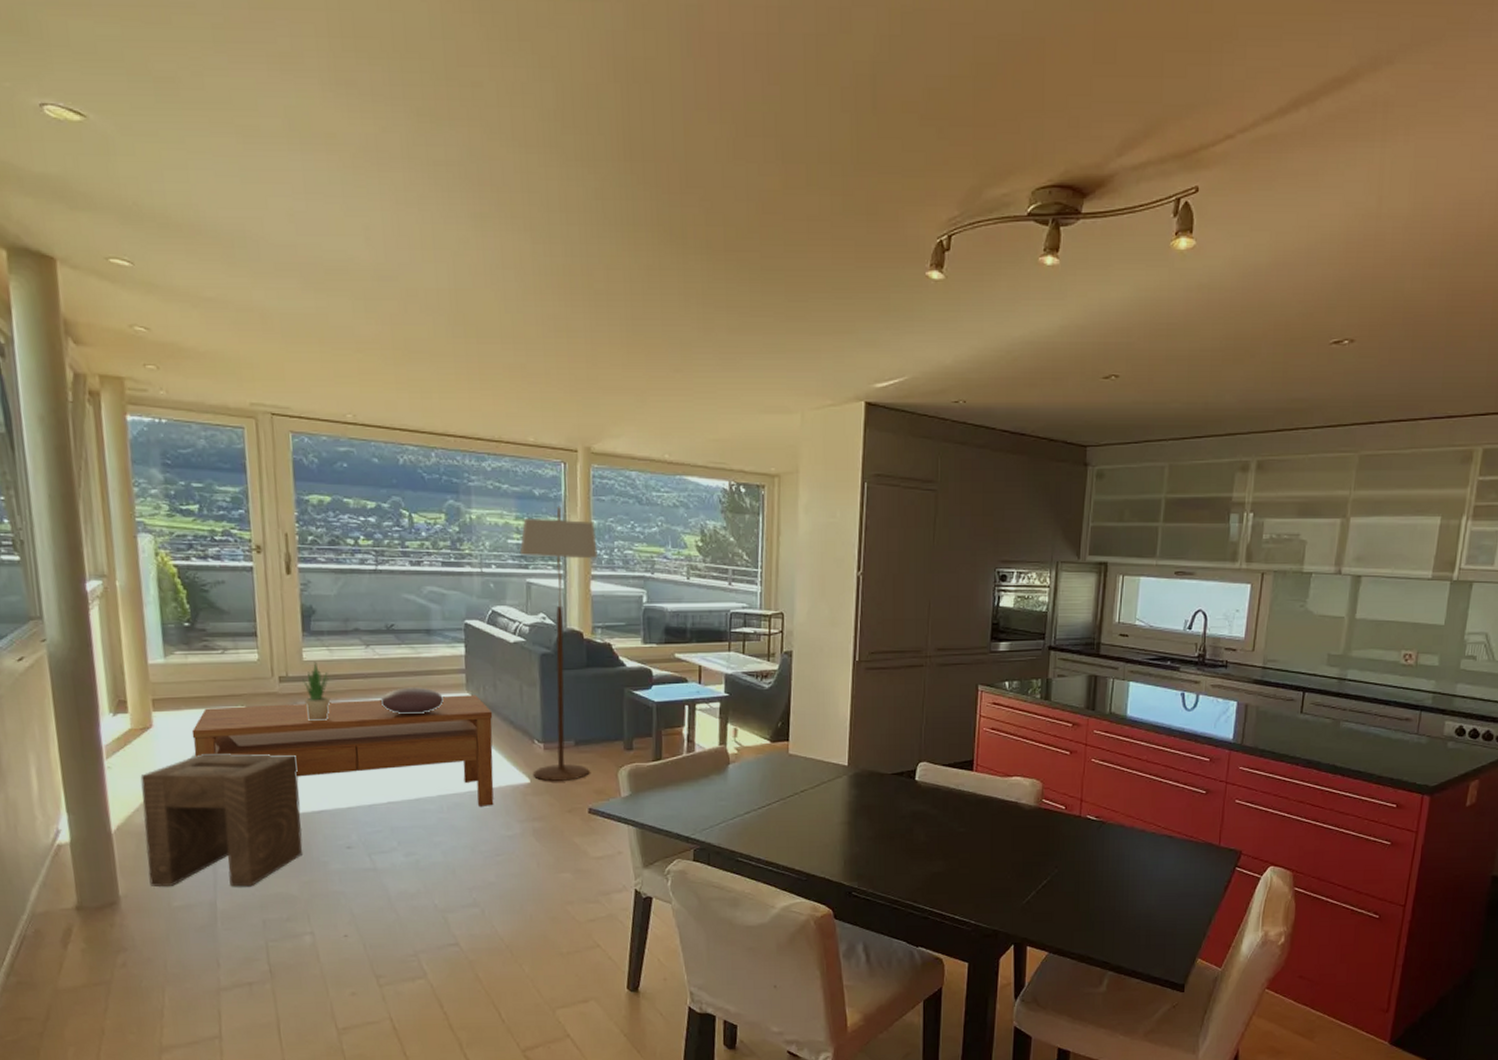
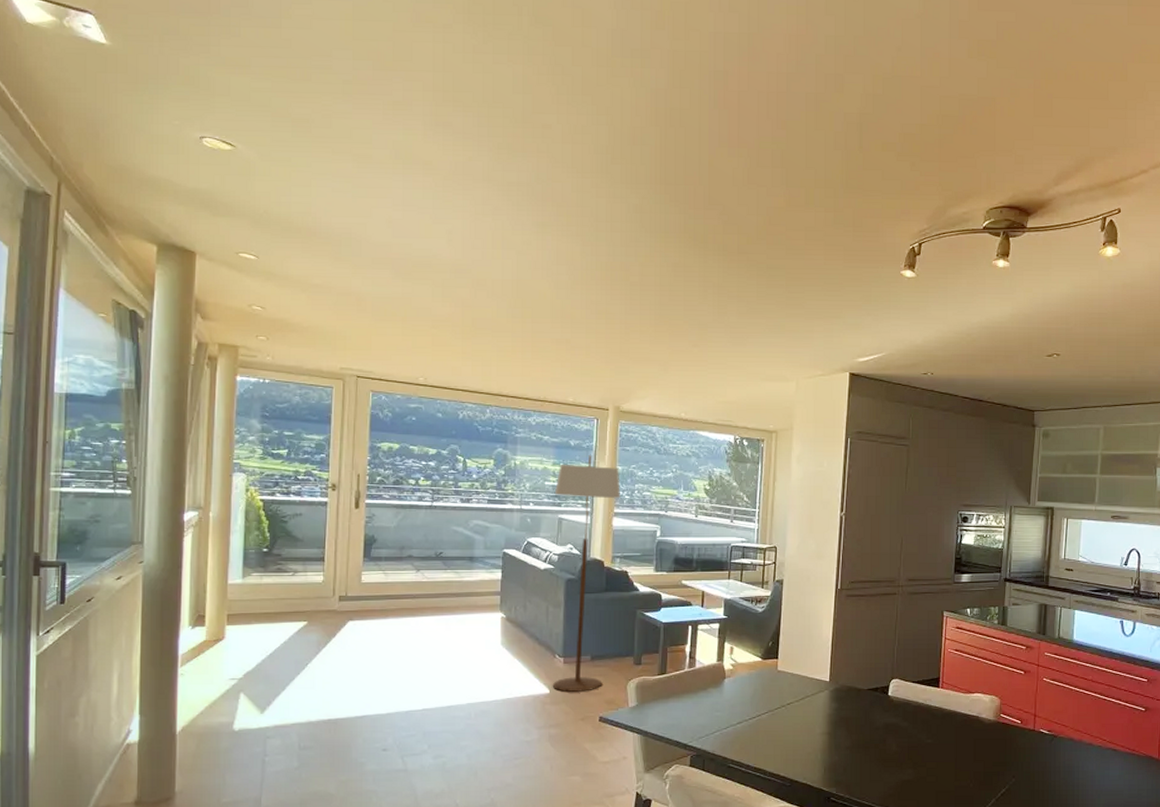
stool: present [140,753,303,888] -> none [204,662,346,785]
coffee table: present [191,695,494,806] -> none [258,614,521,714]
potted plant: present [302,662,331,722] -> none [359,584,382,636]
decorative bowl: present [380,687,444,715] -> none [424,607,479,631]

